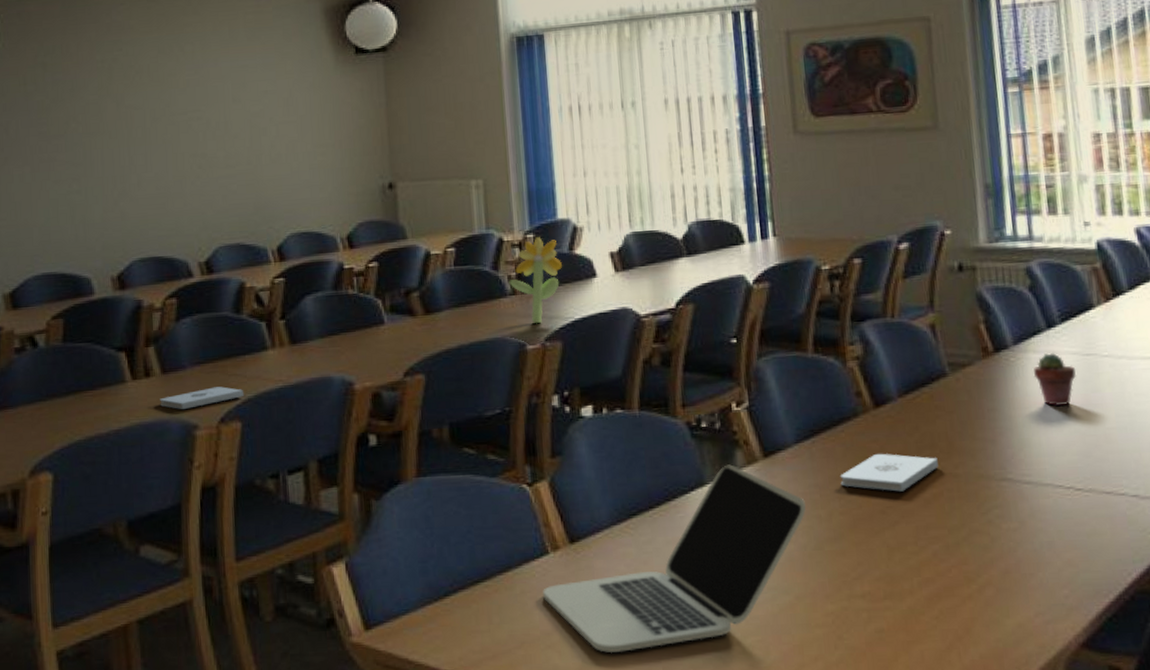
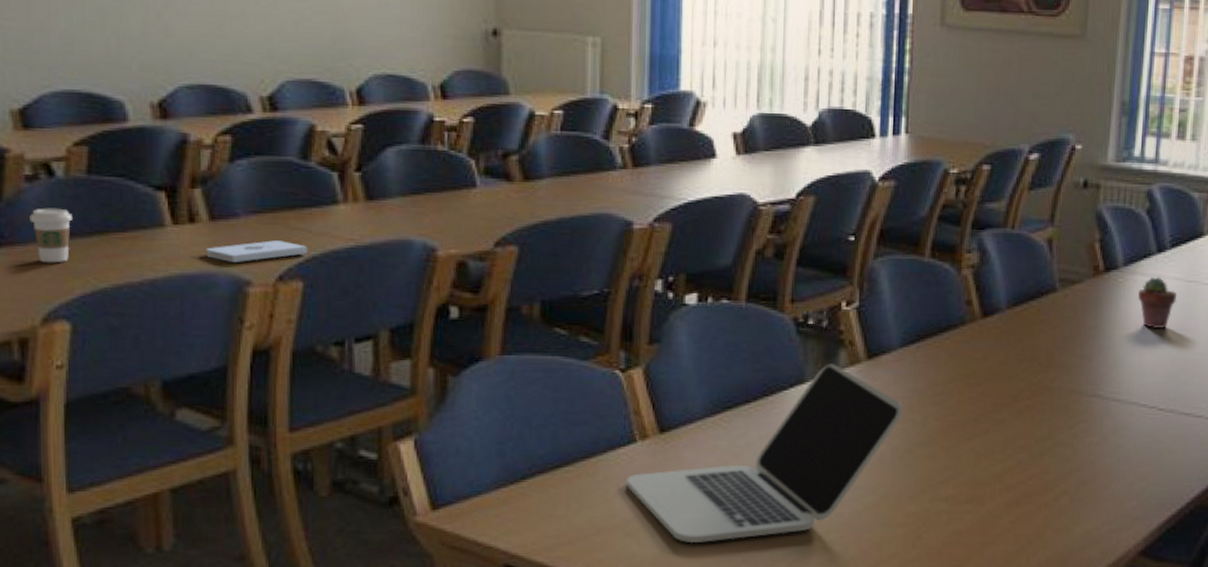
coffee cup: none [19,374,52,422] -> present [29,208,72,263]
flower: present [509,237,562,324] -> none [620,108,680,203]
notepad: present [840,453,938,492] -> none [939,362,1035,401]

